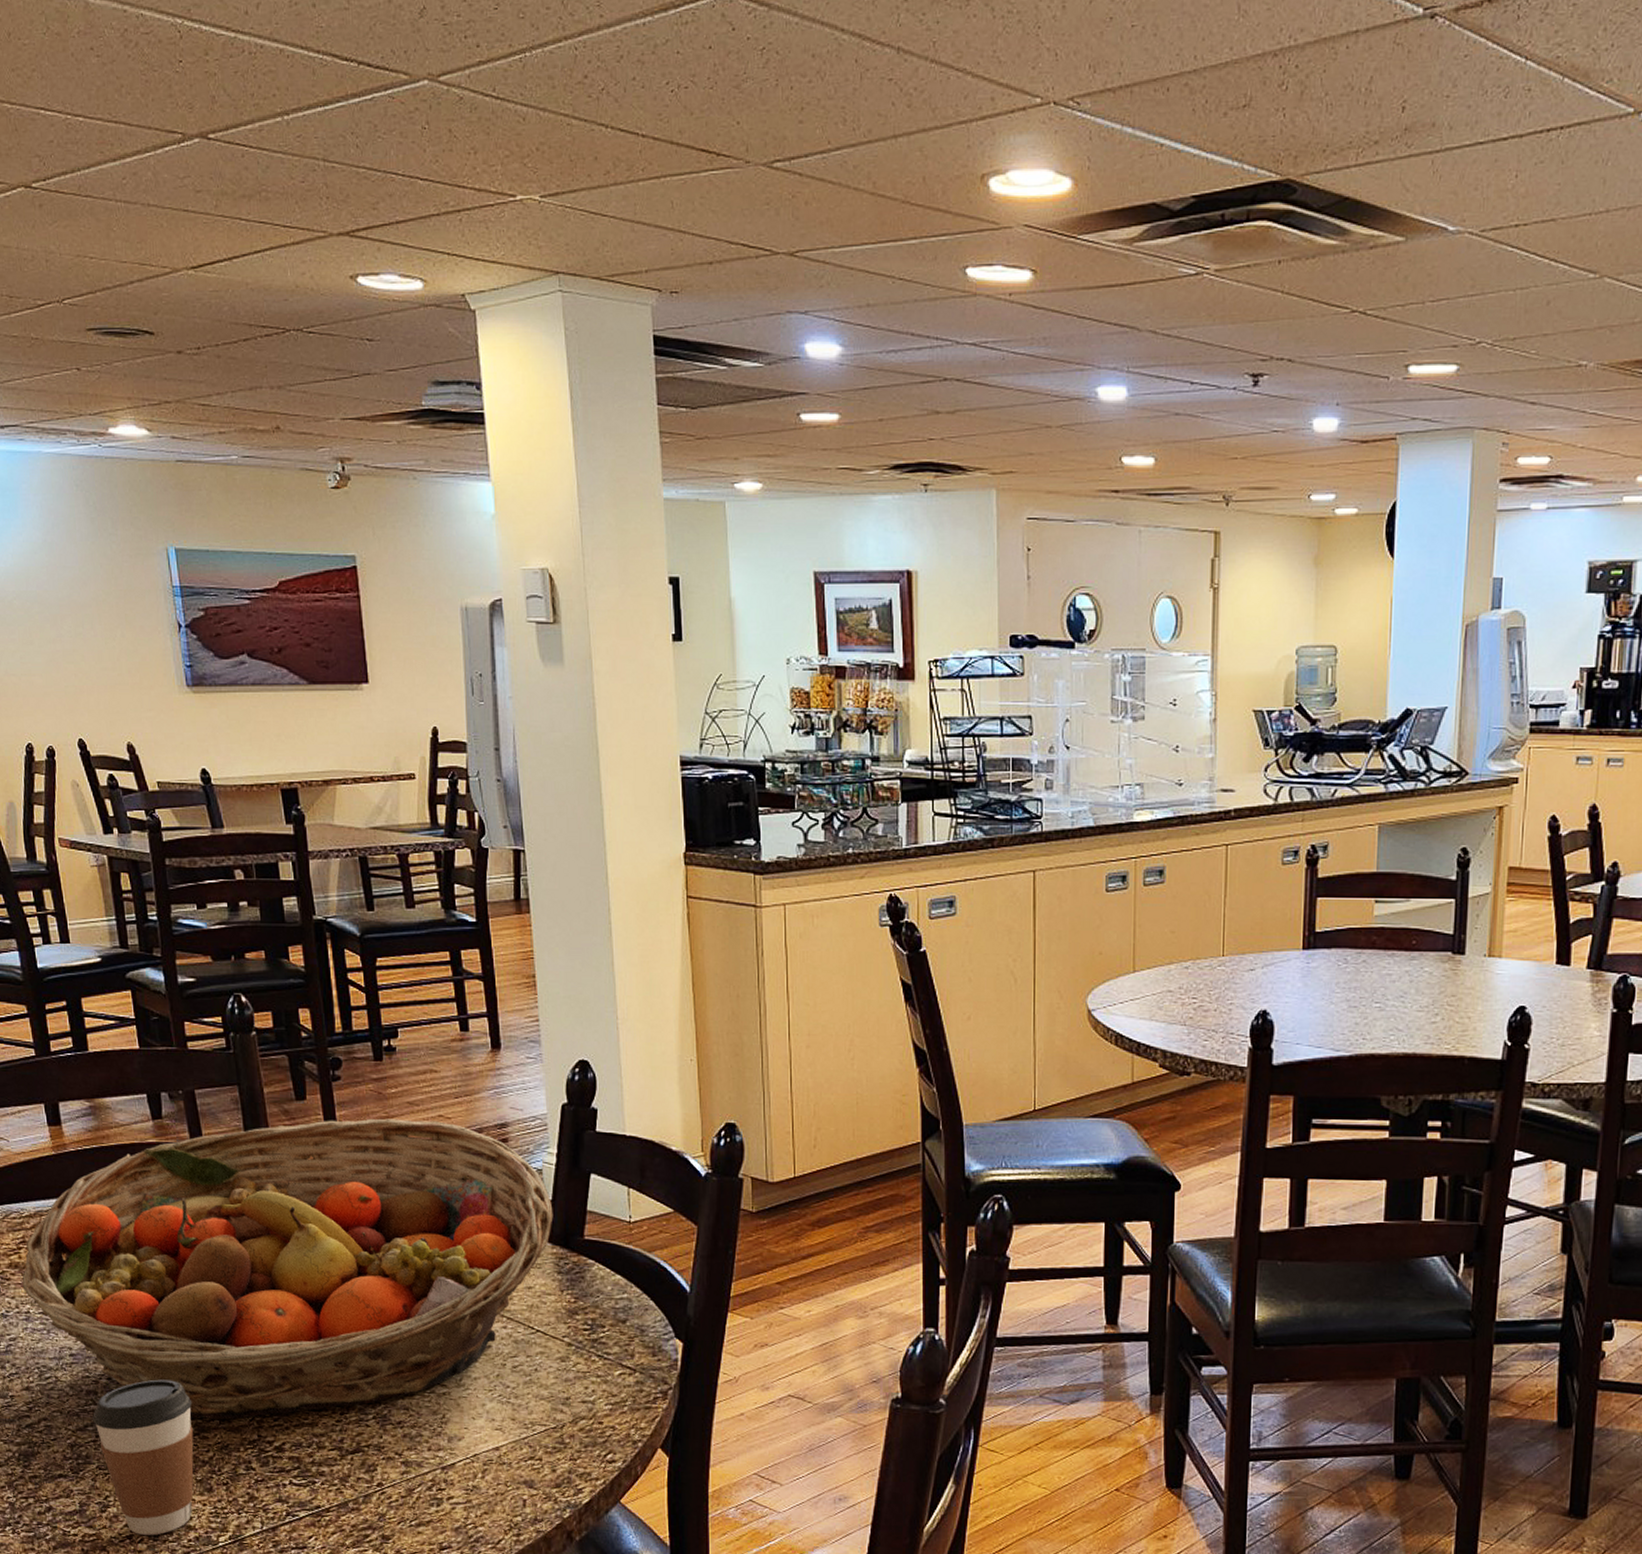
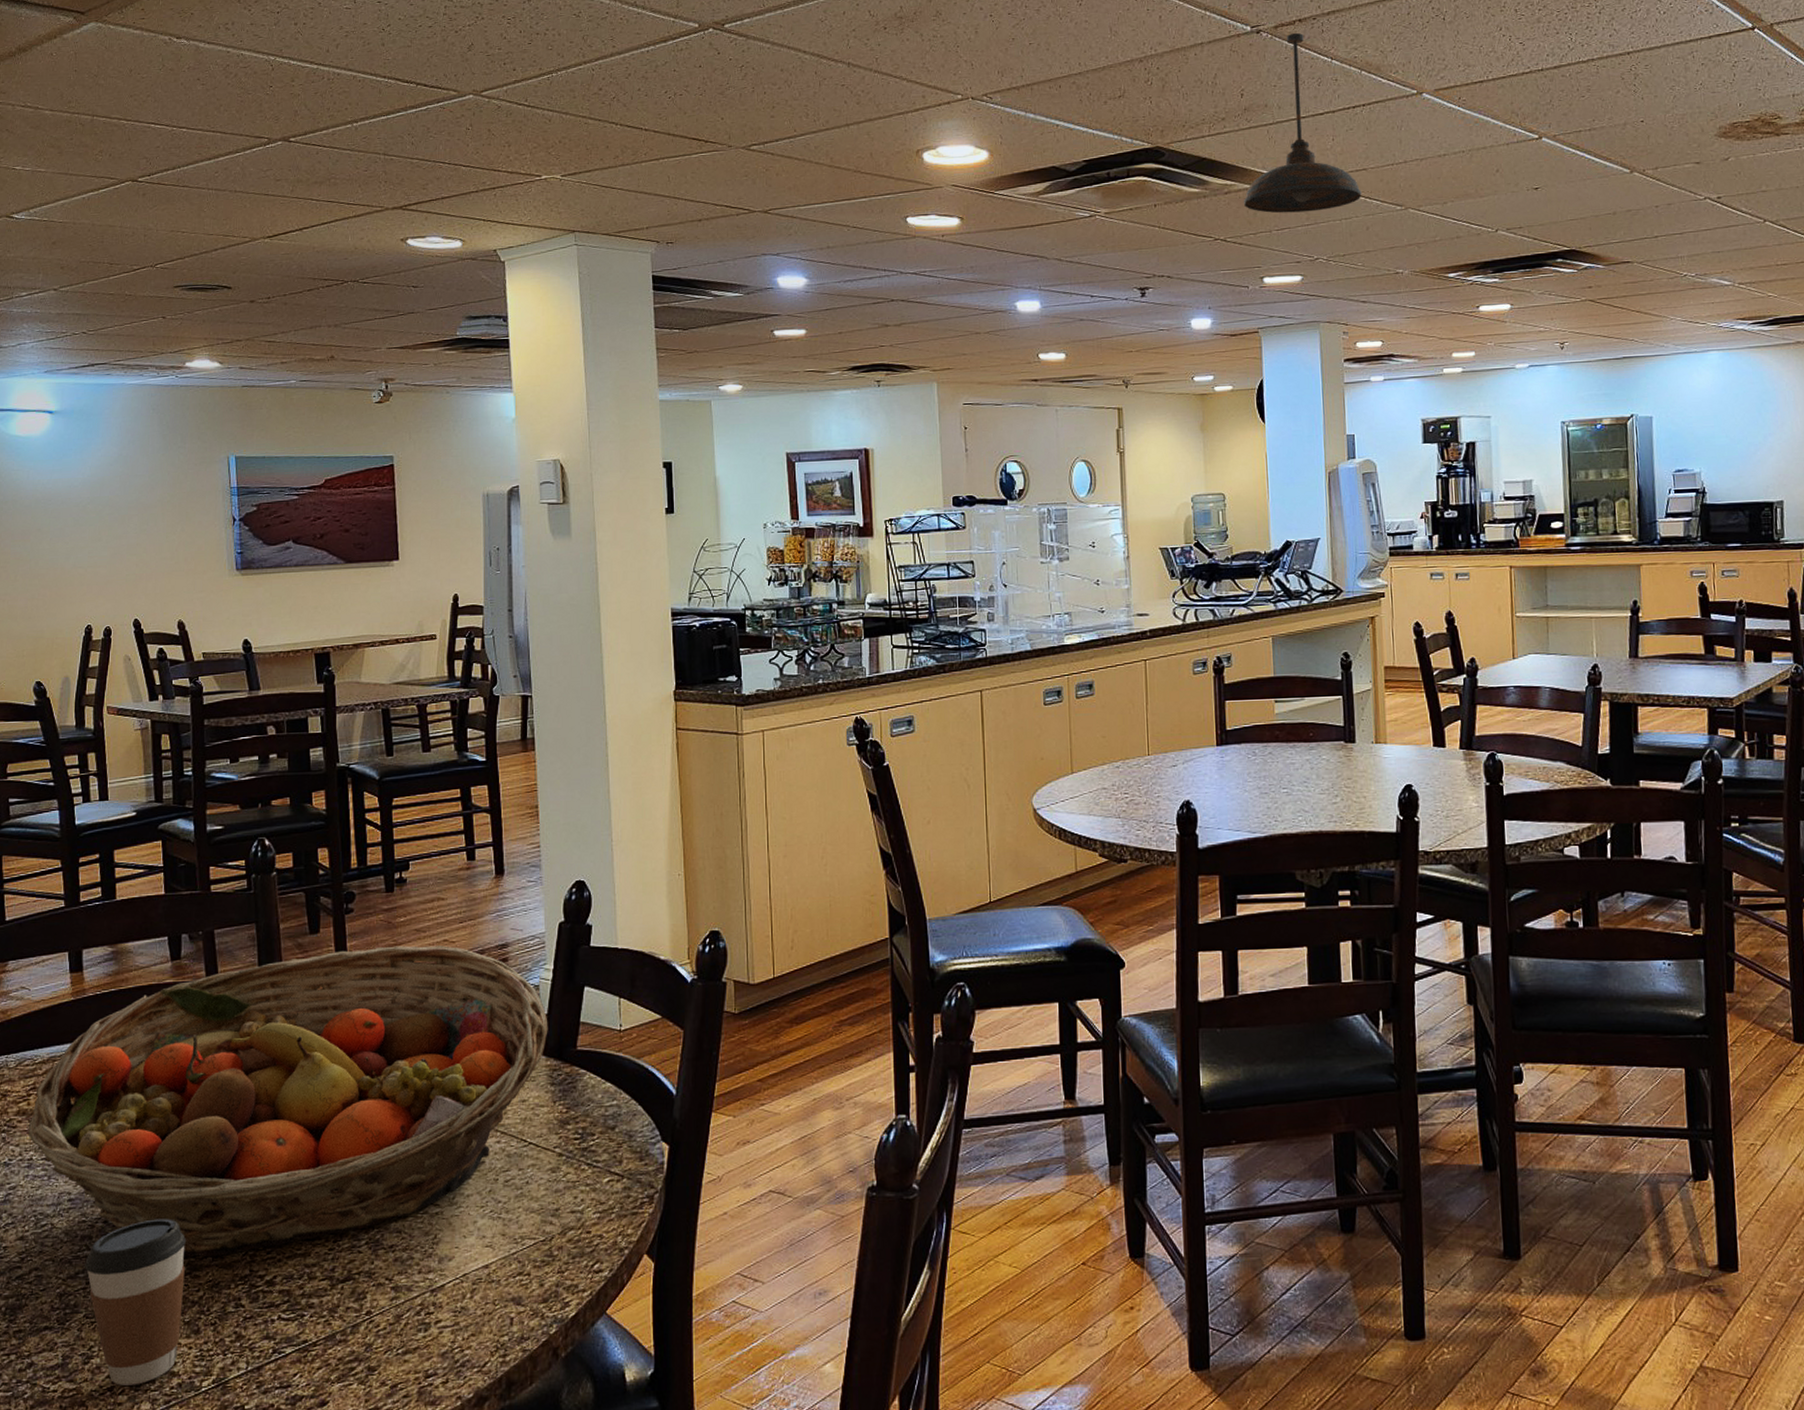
pendant light: none [1392,20,1546,278] -> present [1243,33,1362,214]

